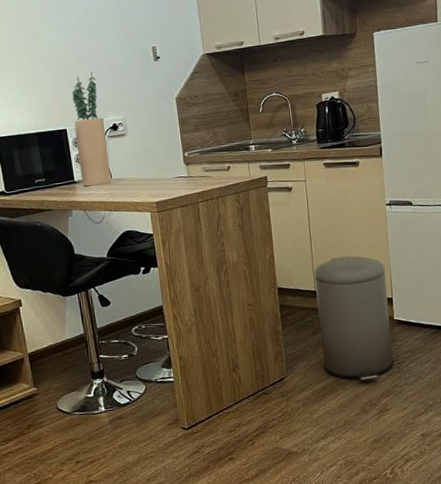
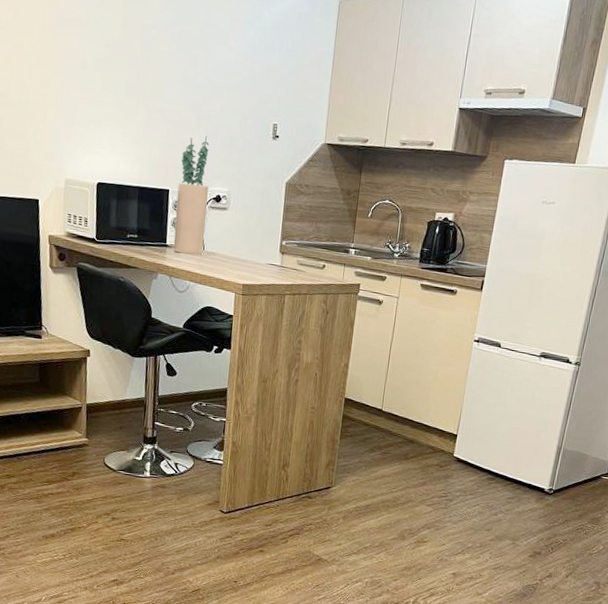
pedal bin: present [314,255,394,381] -> none [372,381,457,510]

